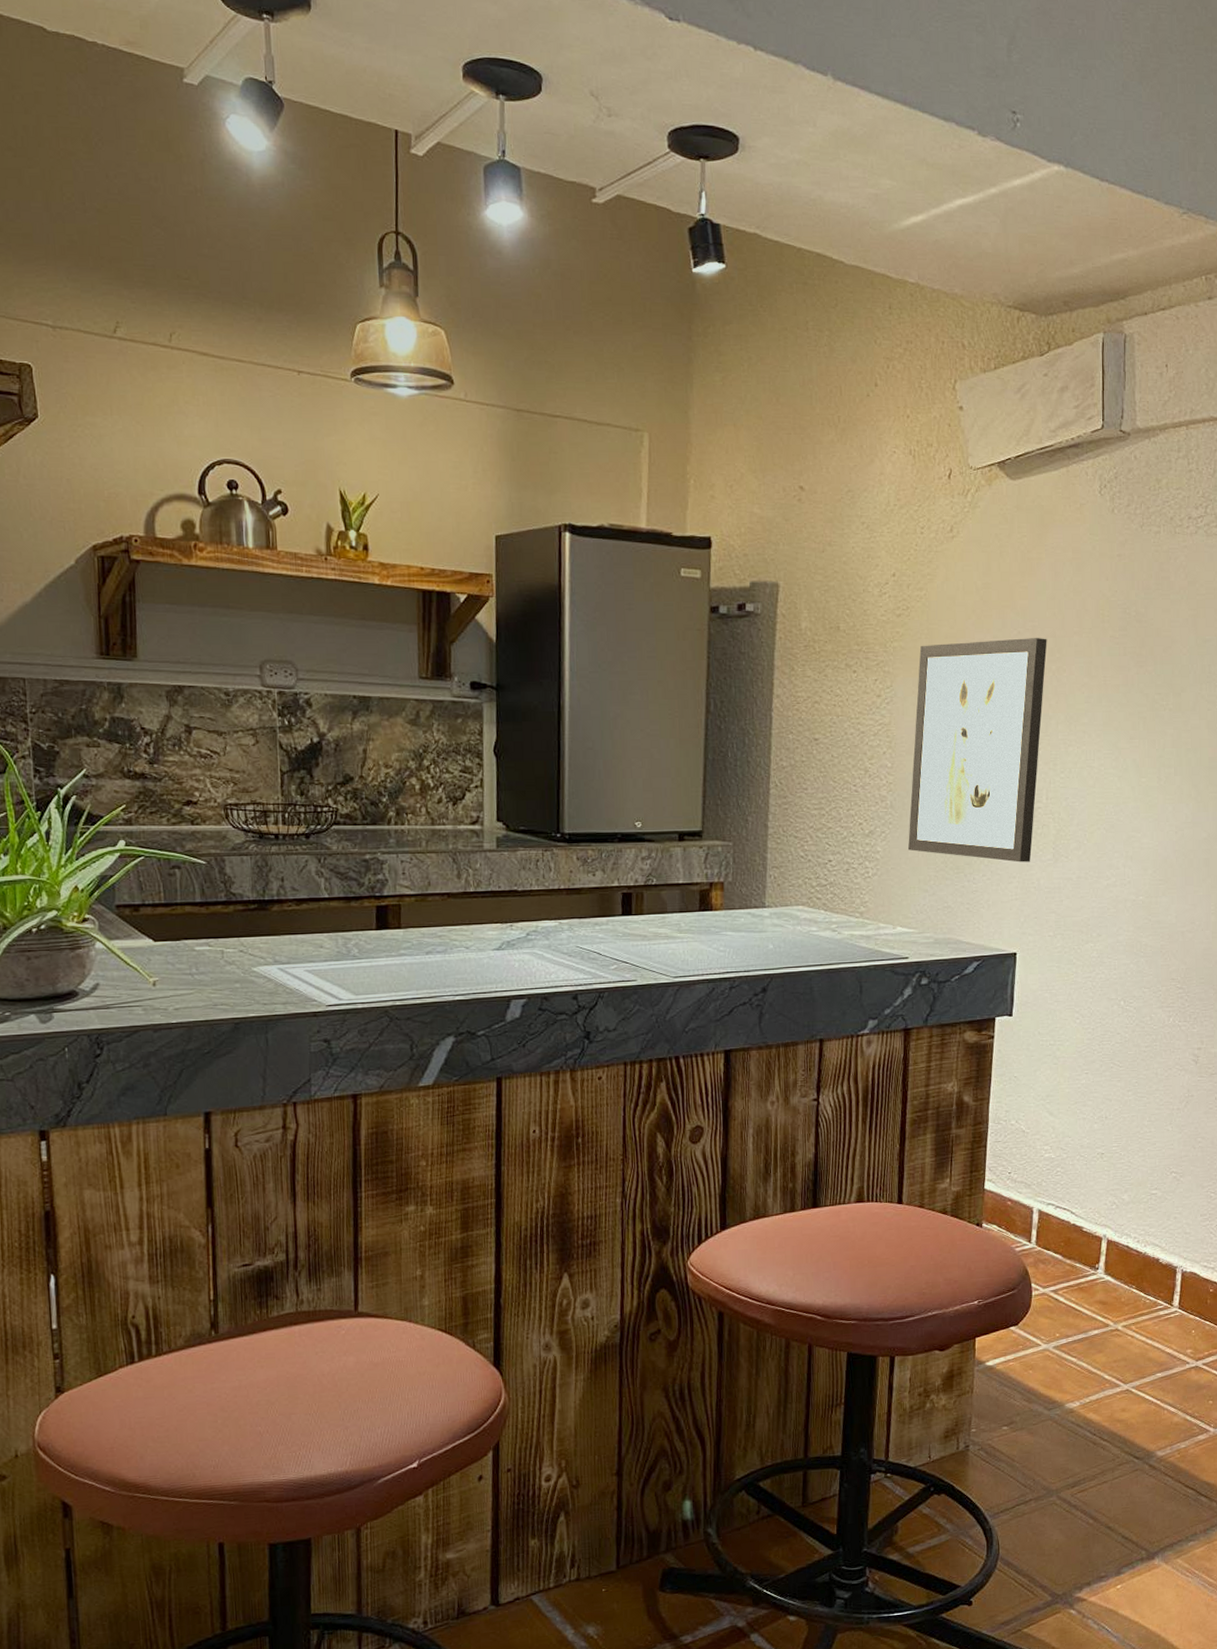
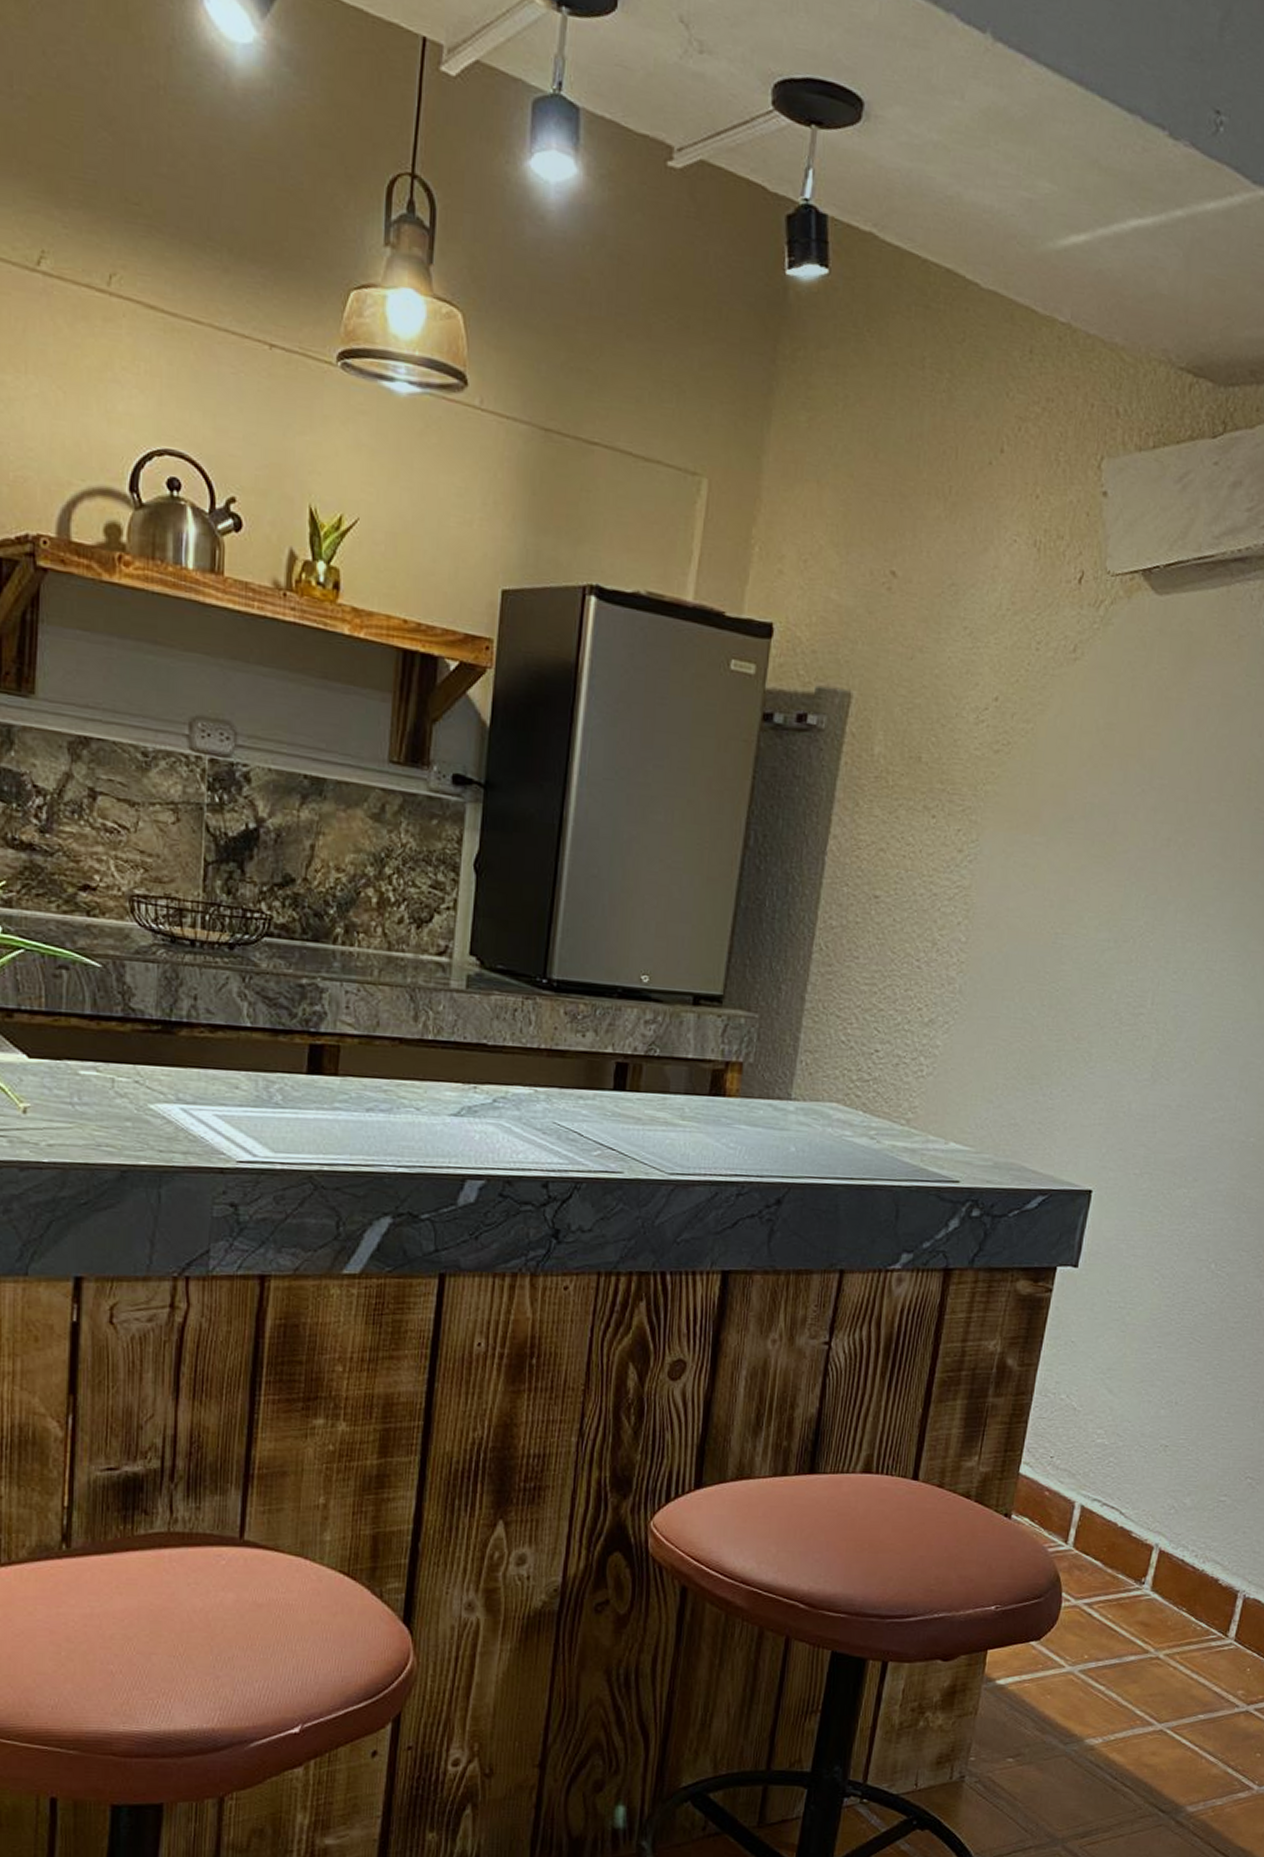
wall art: present [908,638,1047,863] -> none [975,792,1177,1080]

